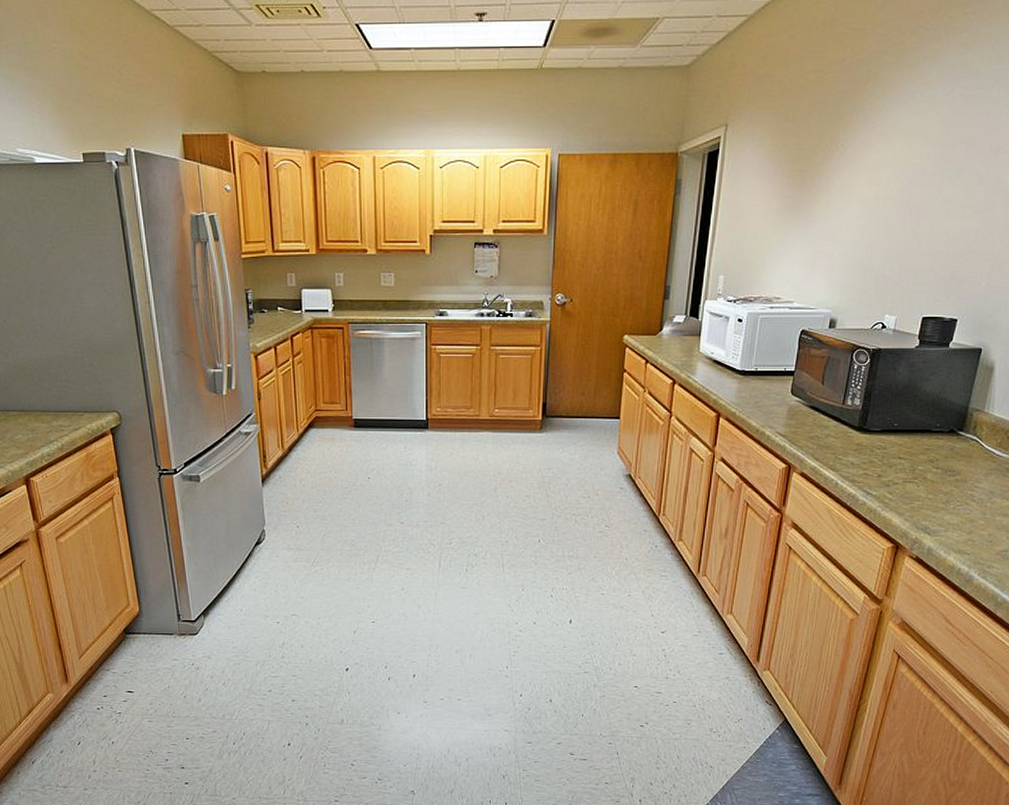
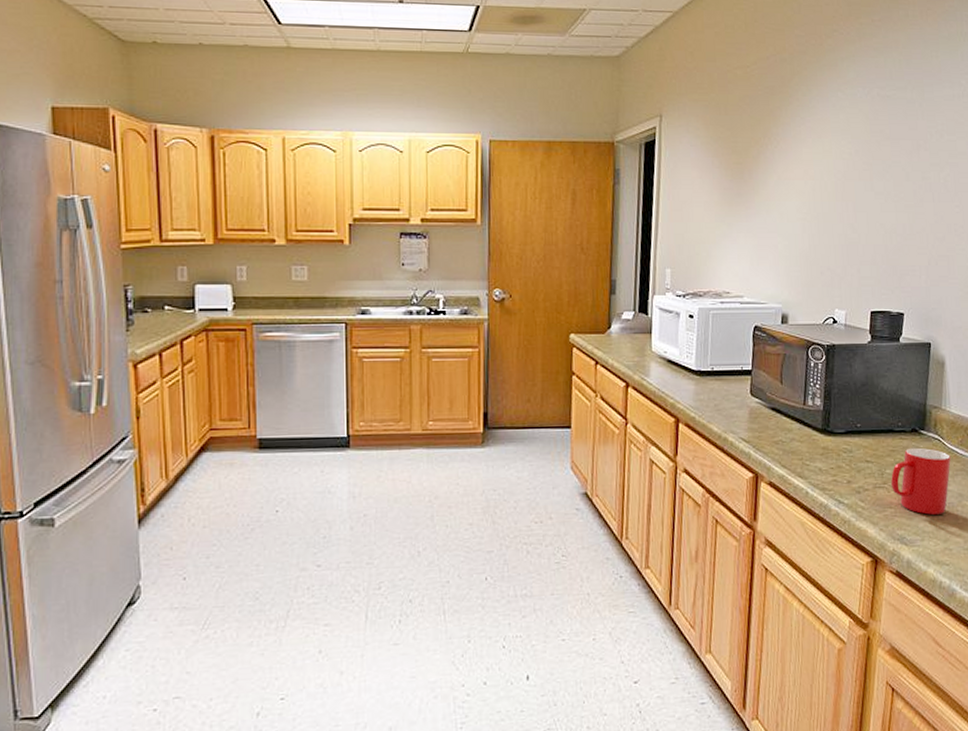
cup: none [922,447,986,509] -> present [891,447,951,515]

